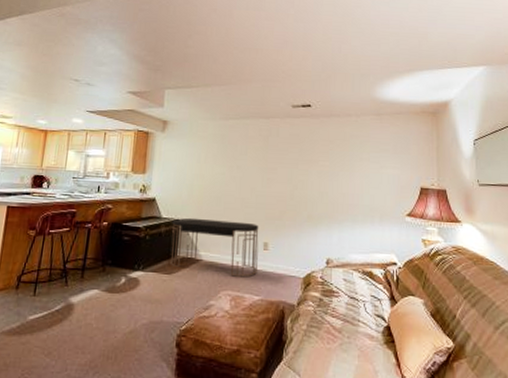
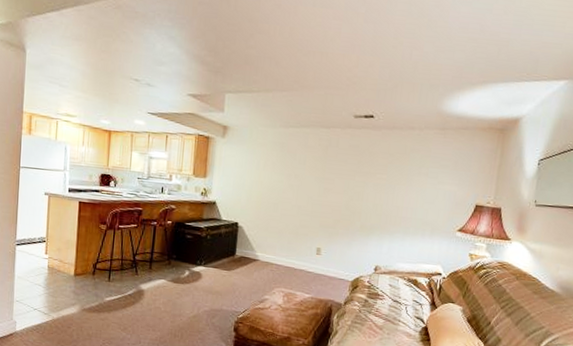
console table: present [170,217,259,277] -> none [229,221,314,278]

